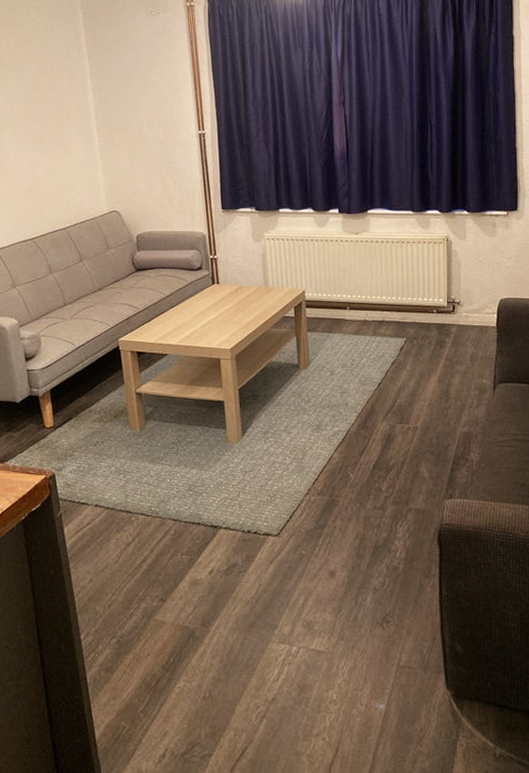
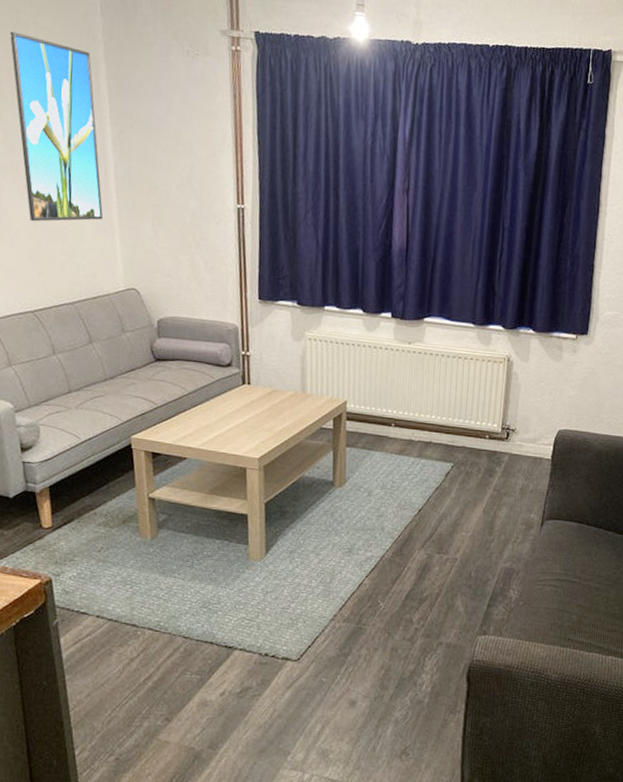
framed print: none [8,14,87,164] -> present [10,31,103,222]

